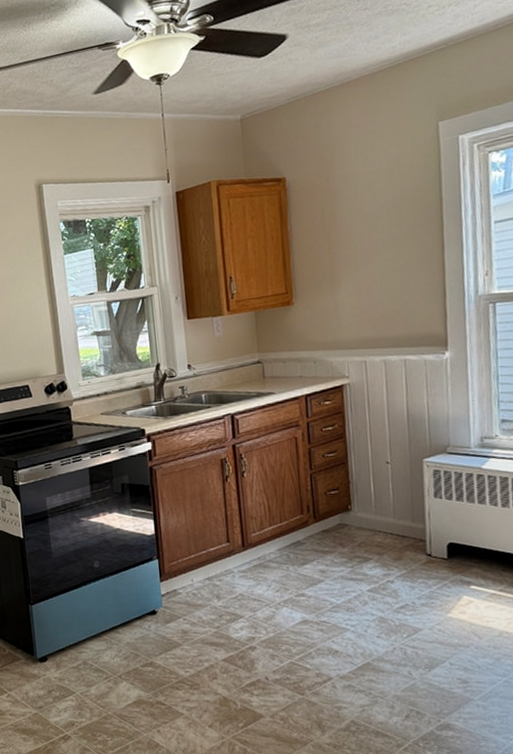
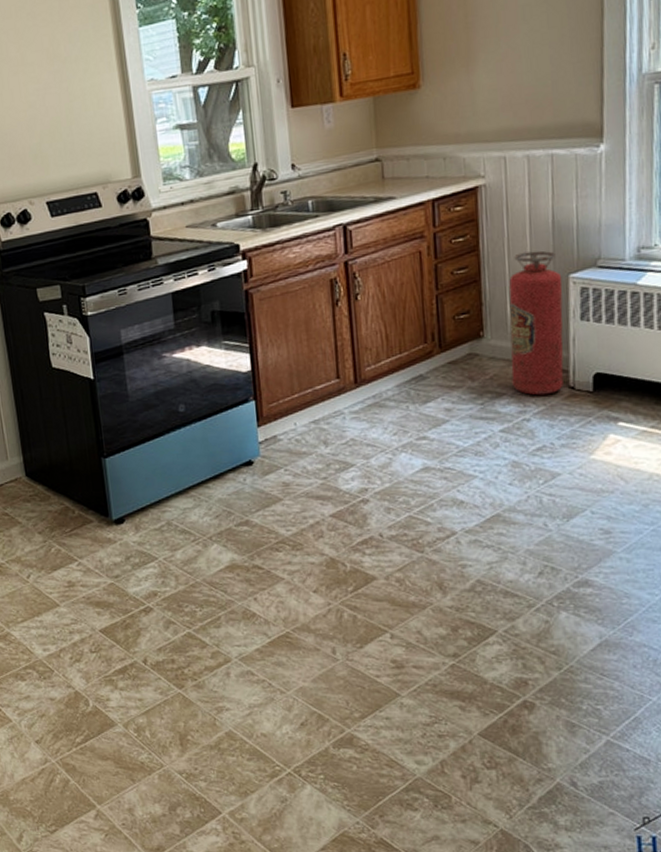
fire extinguisher: none [372,438,422,561] -> present [509,250,564,396]

